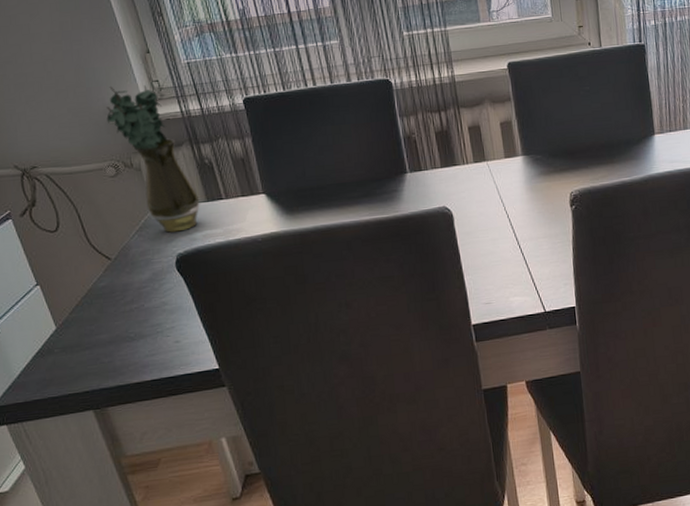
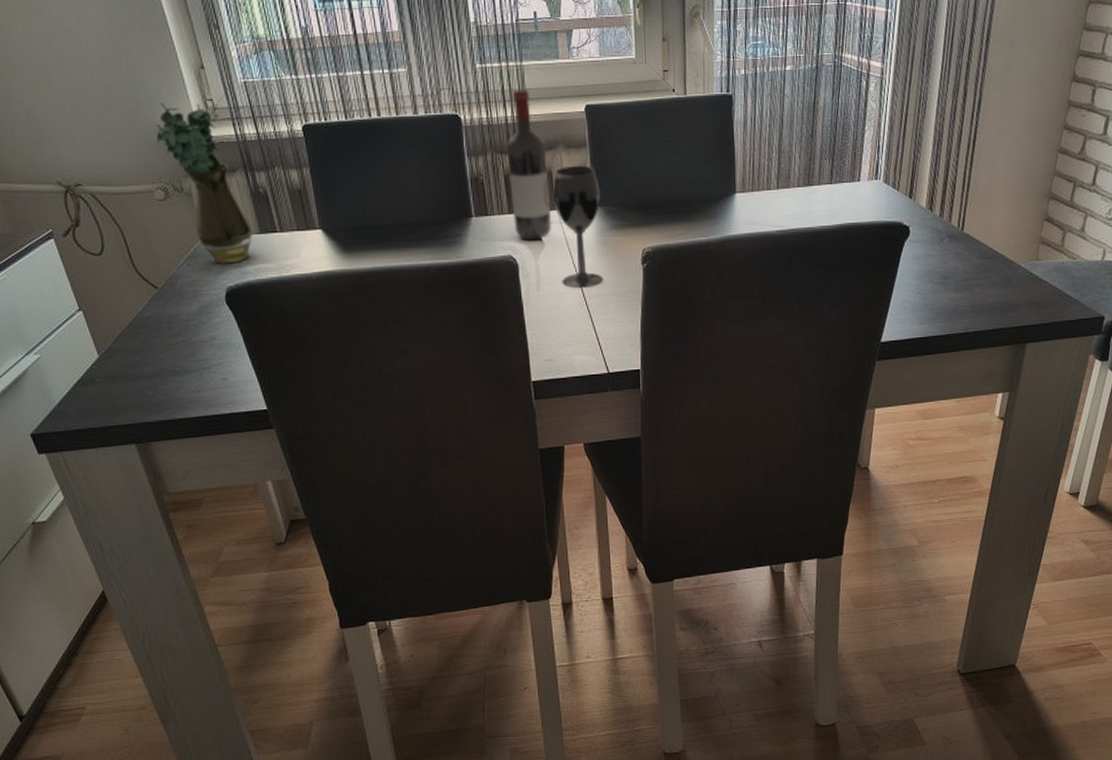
wine bottle: none [435,52,483,192] -> present [505,90,552,241]
wine glass: none [481,118,535,234] -> present [553,165,604,289]

